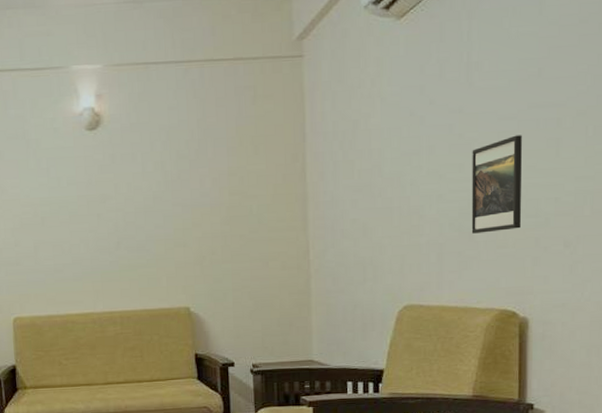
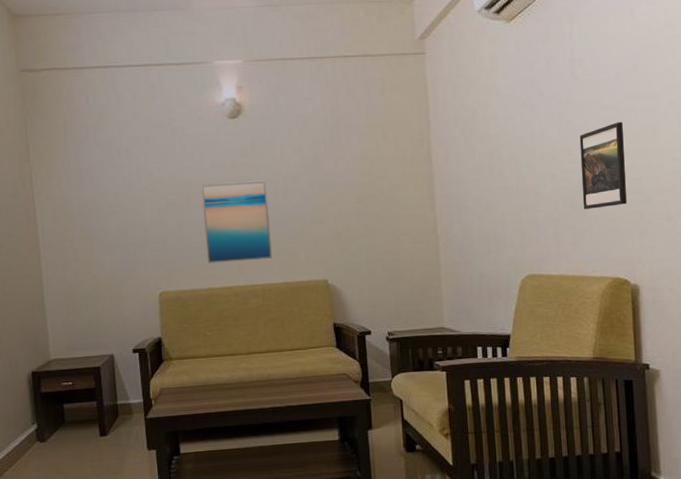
wall art: none [57,199,131,288] -> present [201,180,272,264]

